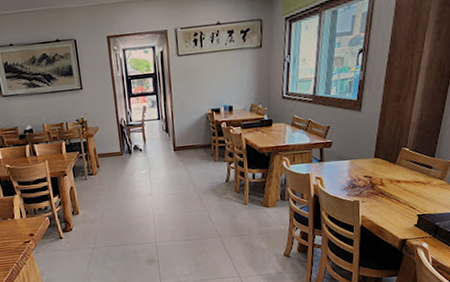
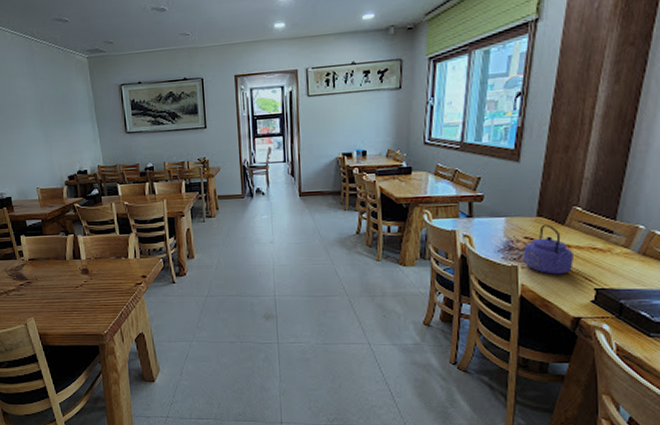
kettle: none [363,164,402,206] -> present [522,224,574,275]

